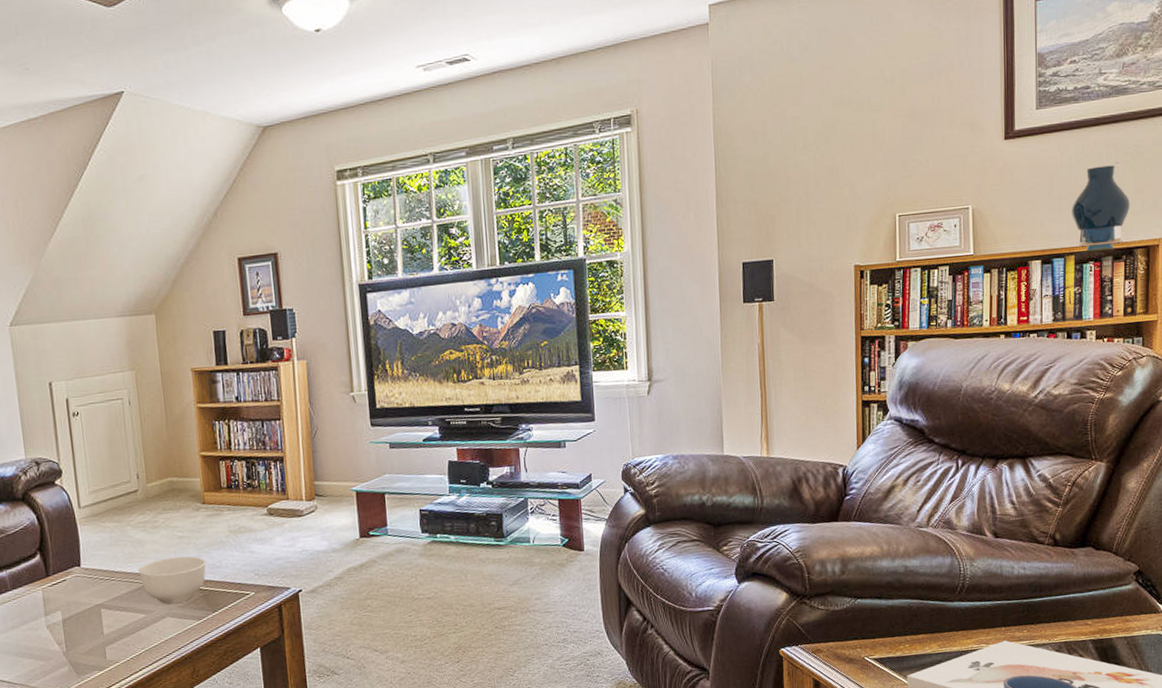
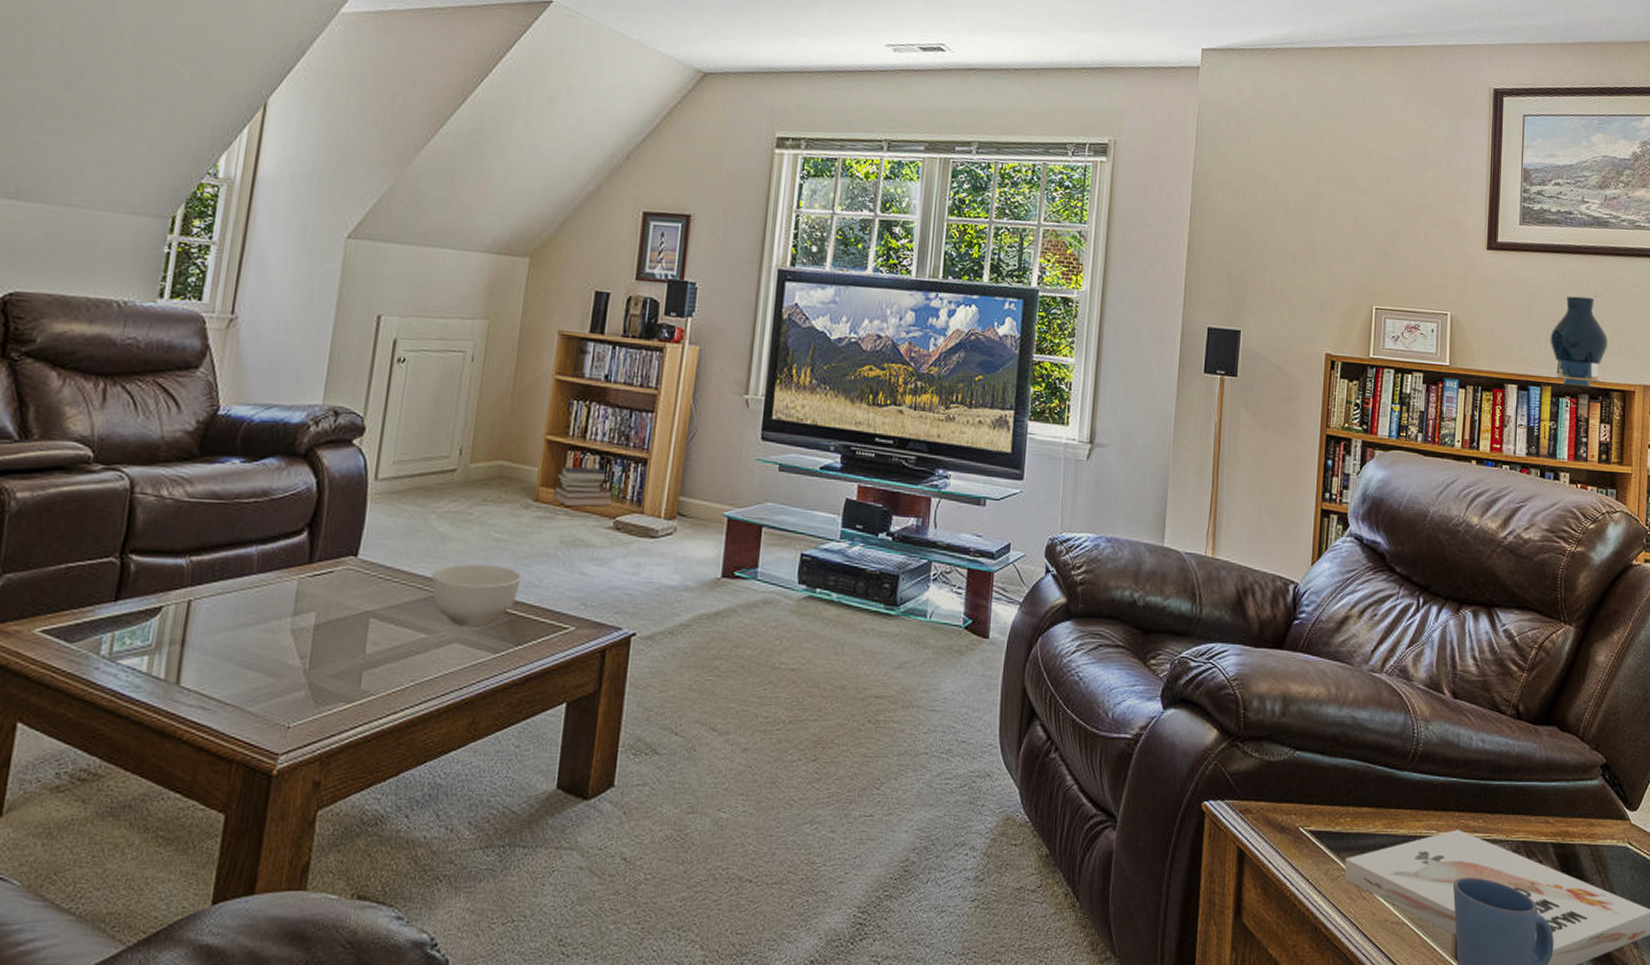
books: none [215,471,263,504] -> present [553,466,613,507]

